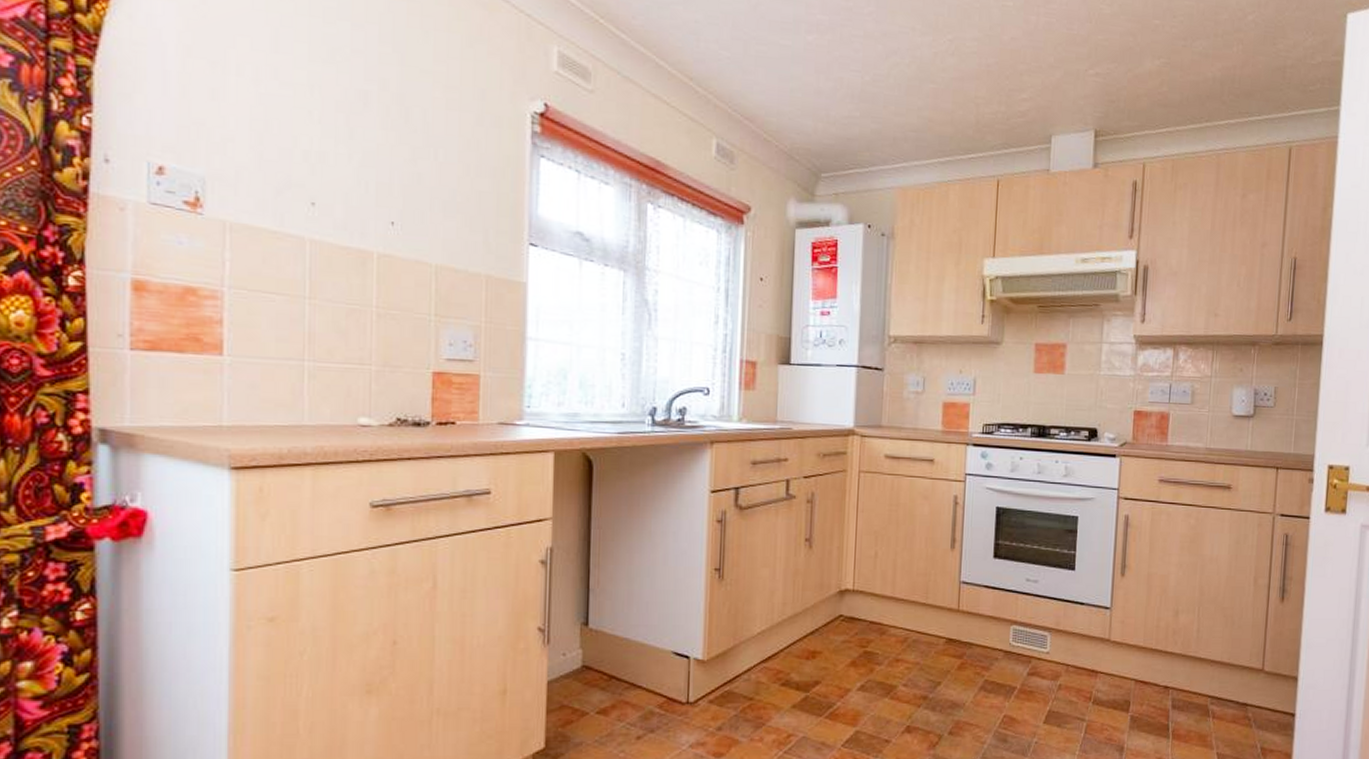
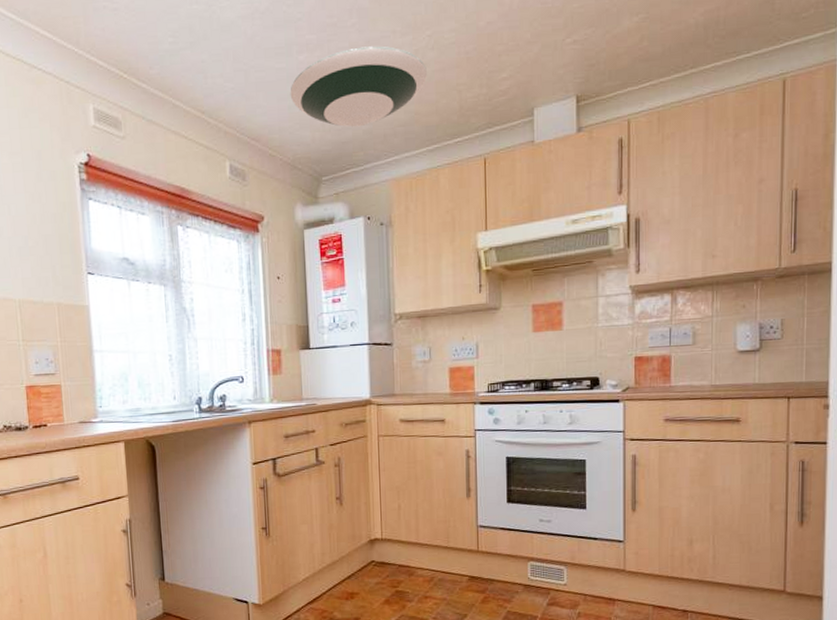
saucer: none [793,38,945,125] -> present [290,46,427,127]

